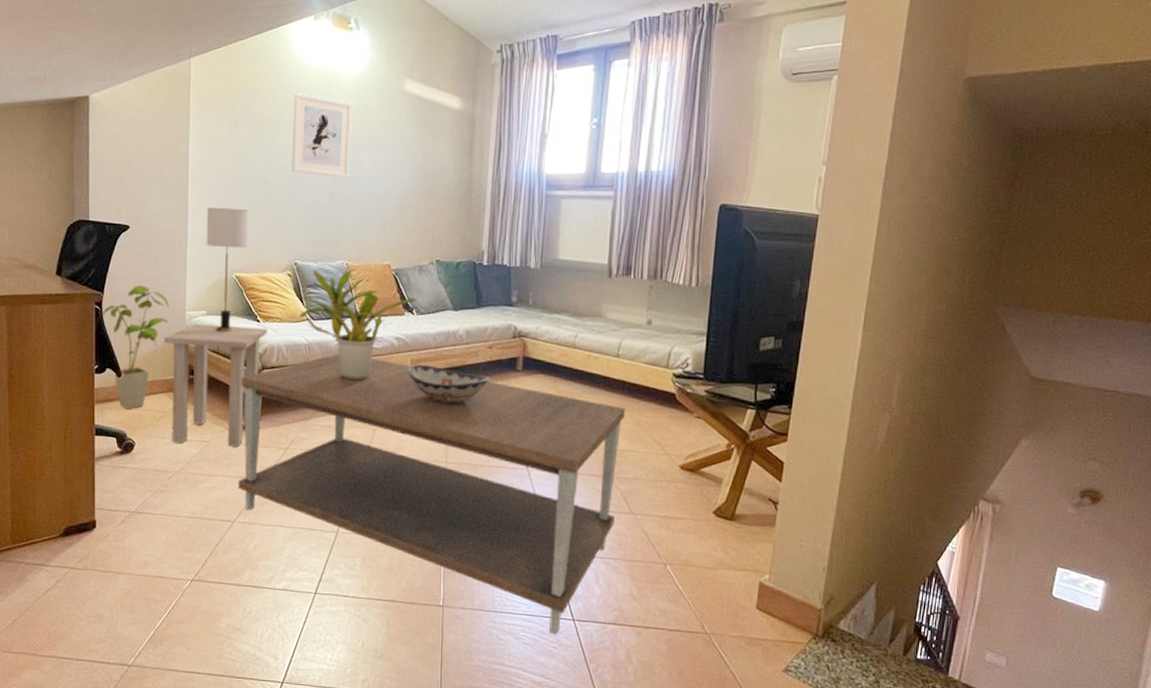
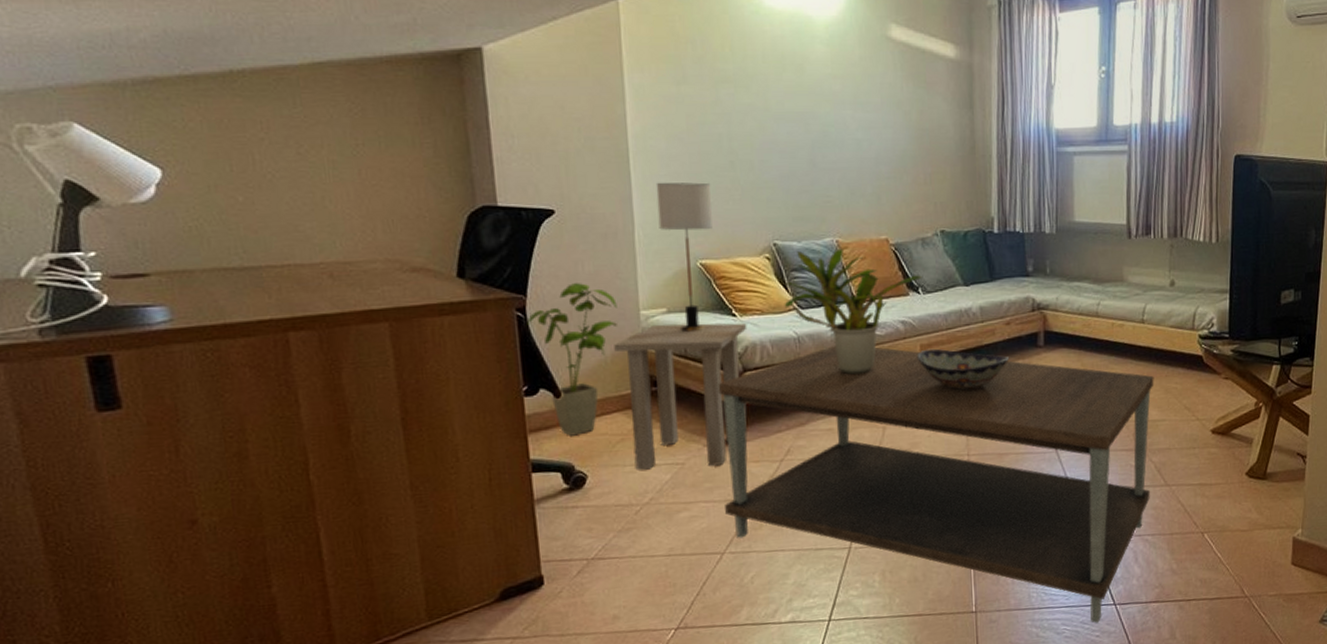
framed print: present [291,93,352,178] -> none [756,41,832,141]

